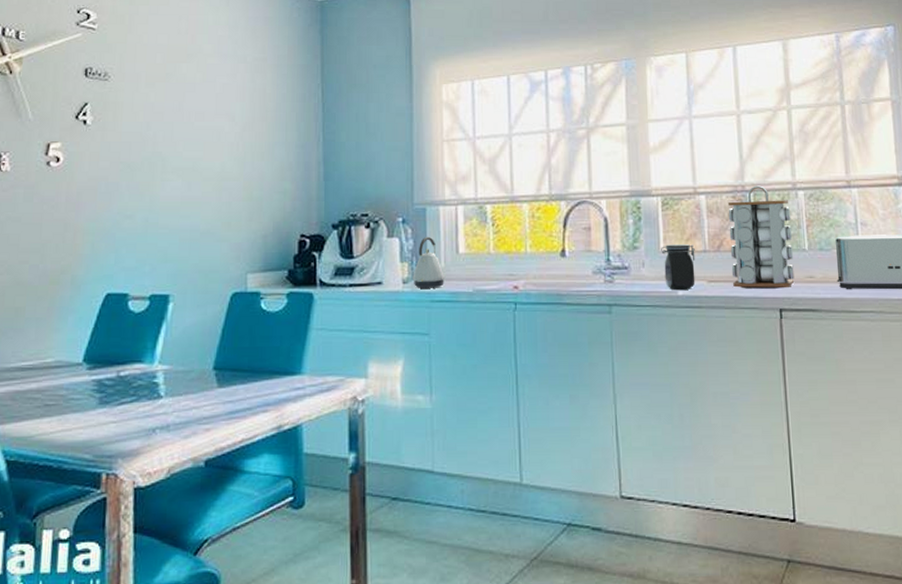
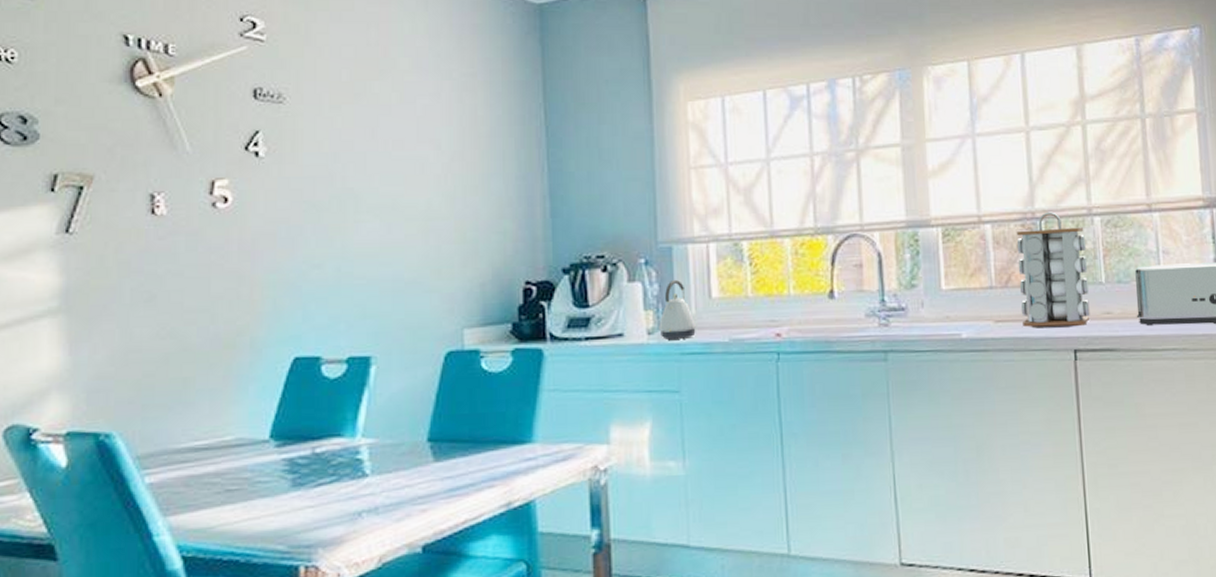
jar: present [661,244,696,290] -> none [942,280,981,332]

